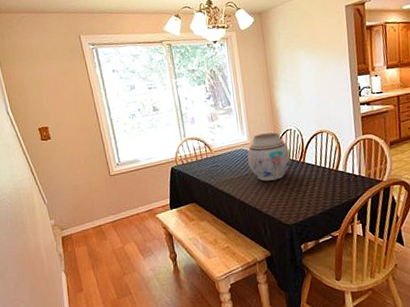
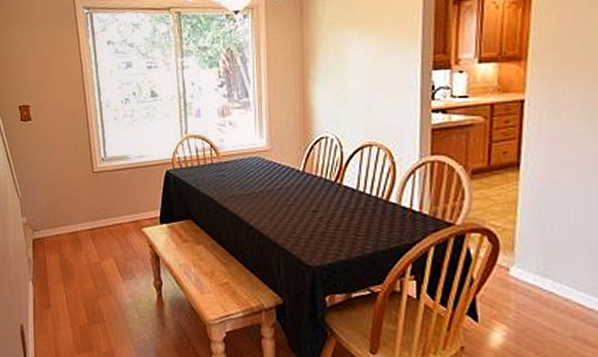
vase: present [247,132,291,182] -> none [264,139,323,204]

